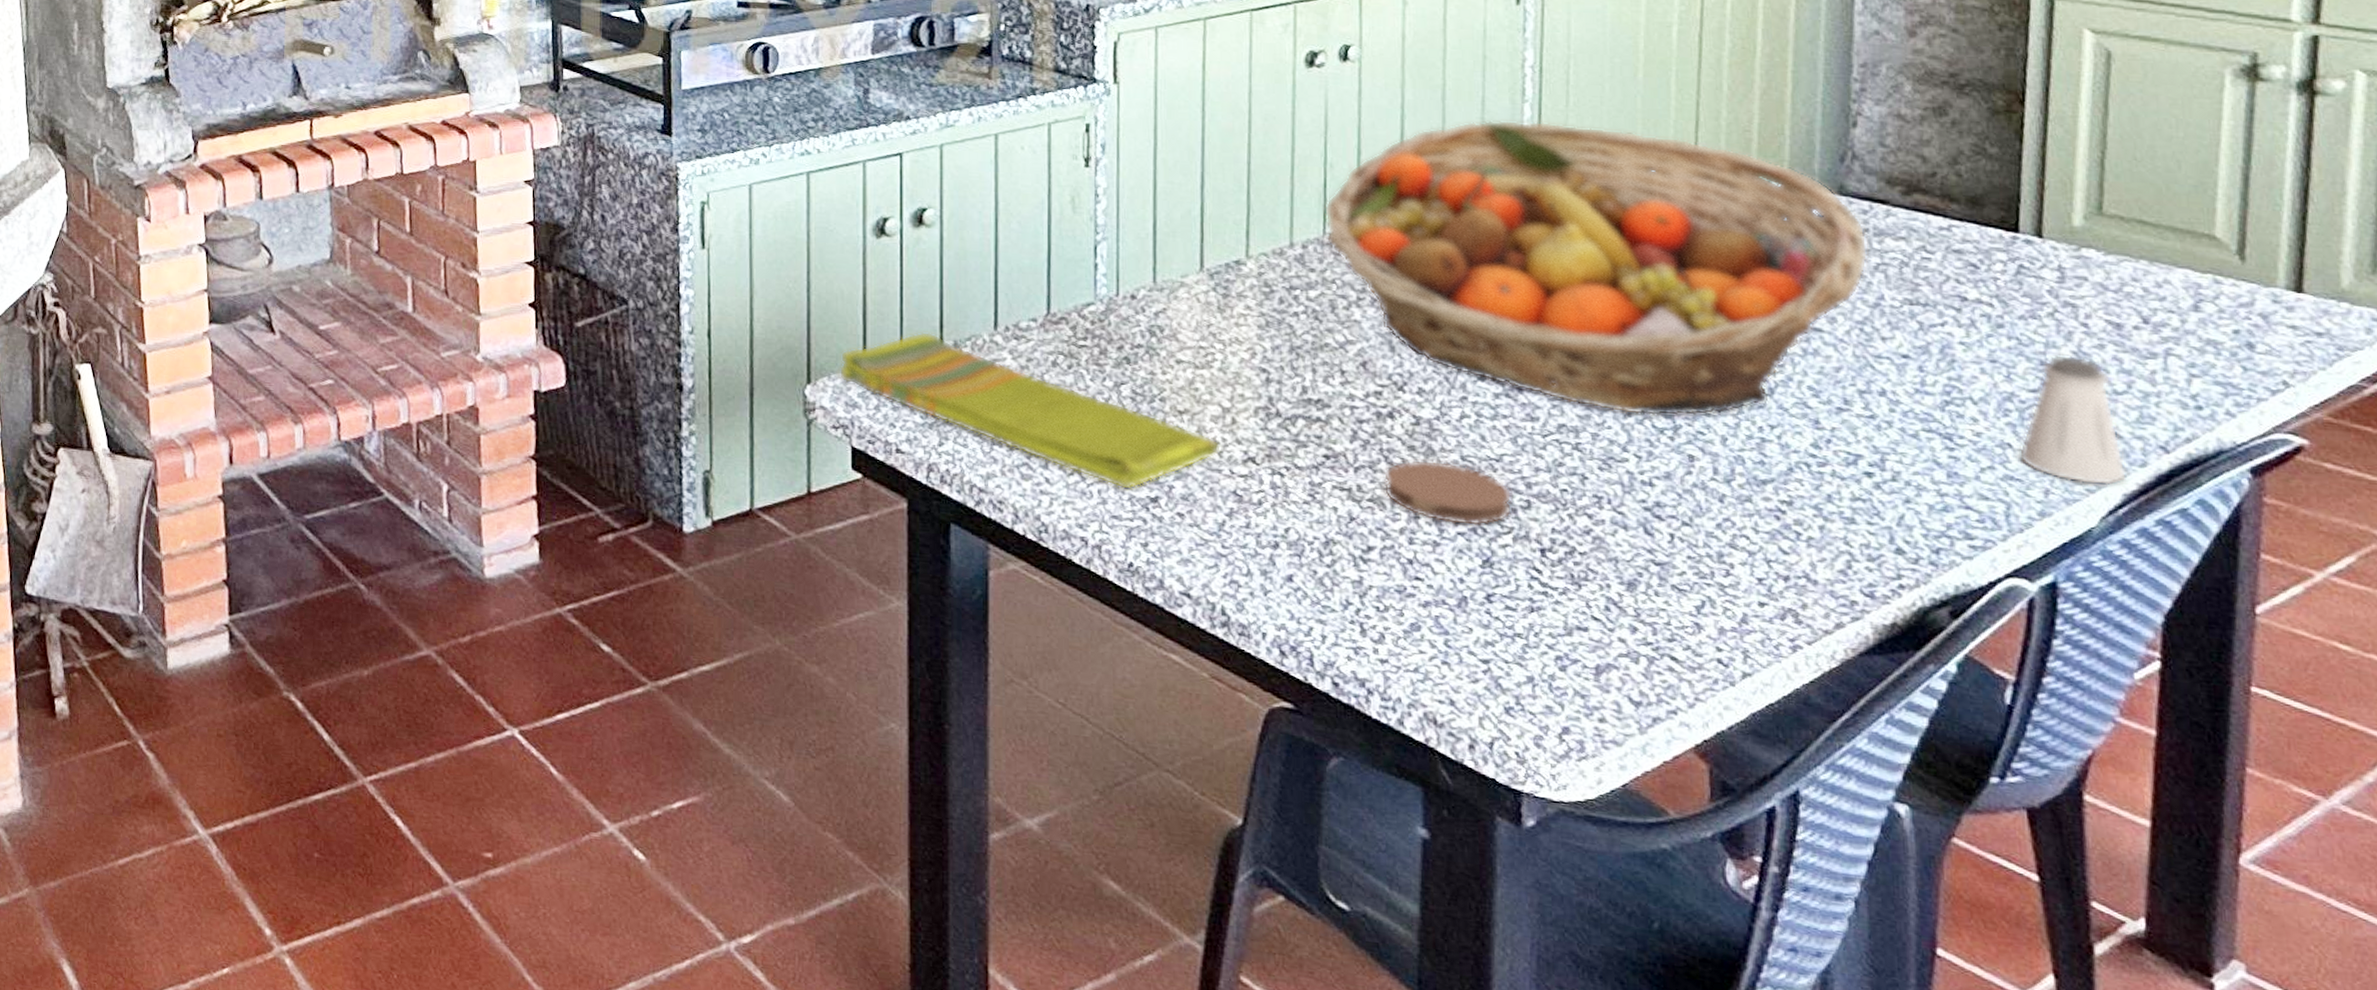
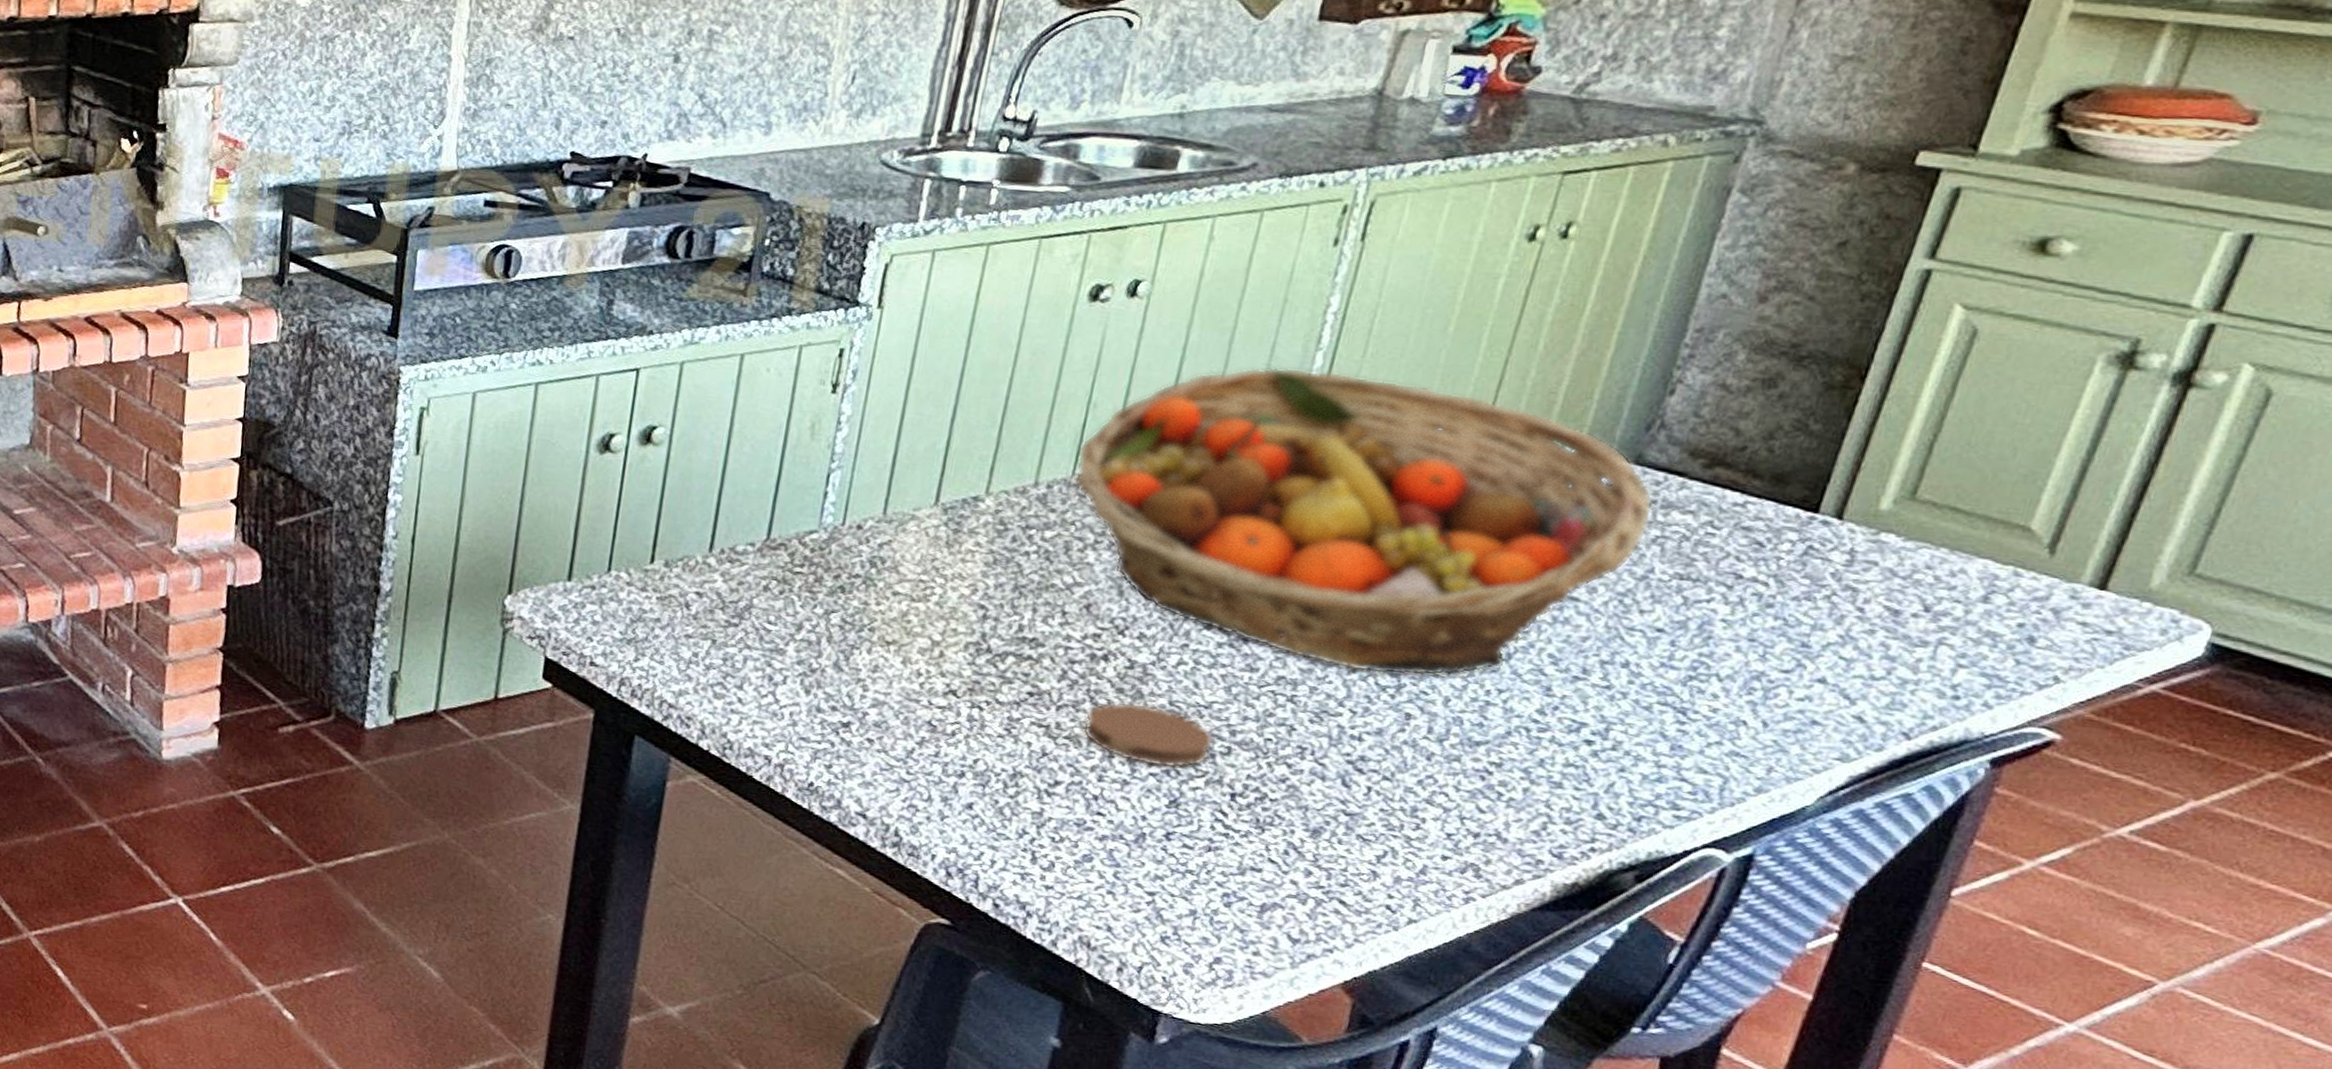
dish towel: present [839,331,1222,491] -> none [541,549,925,715]
saltshaker: present [2018,354,2128,486] -> none [1750,637,1872,768]

